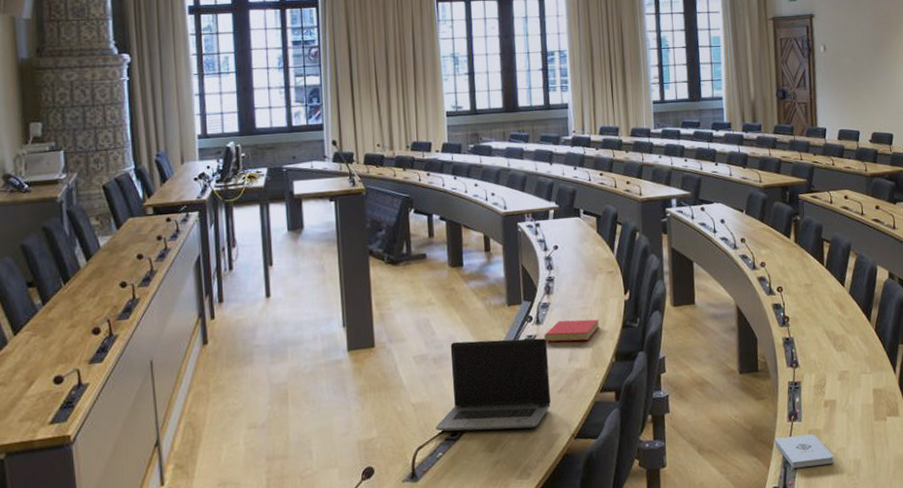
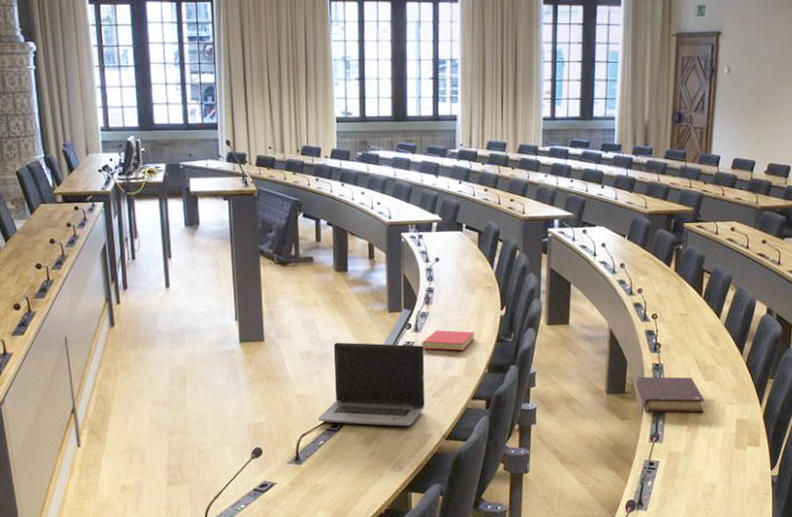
book: none [768,349,840,390] -> present [636,376,705,414]
notepad: present [774,434,834,469] -> none [634,455,691,485]

